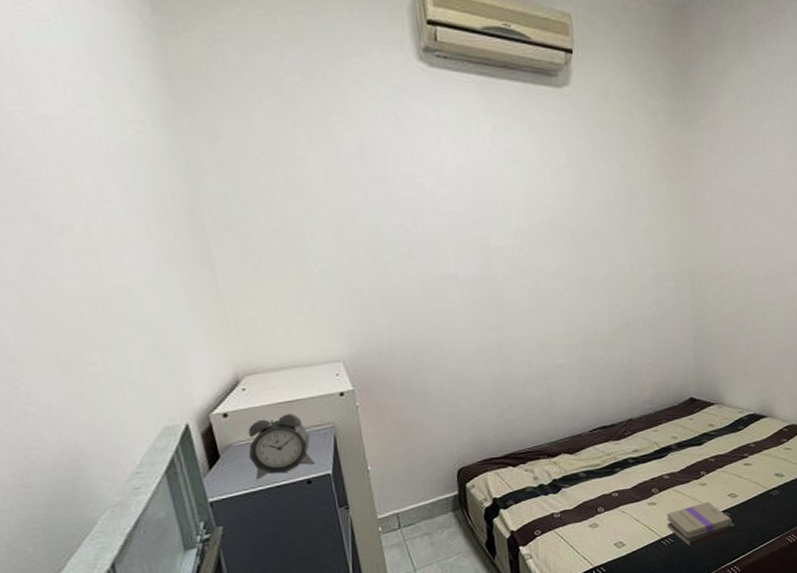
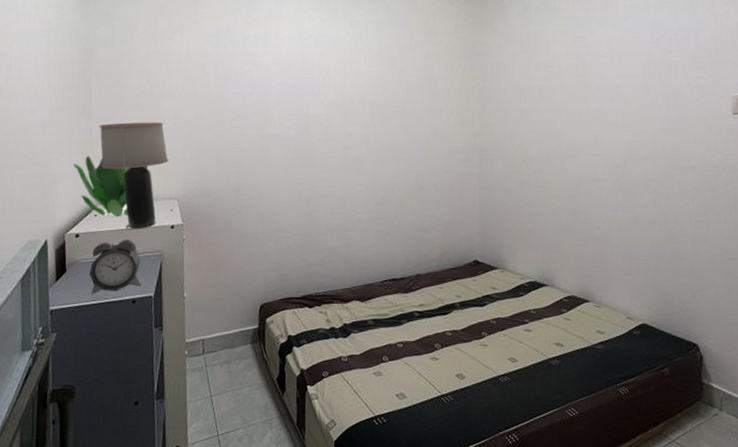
plant: none [203,318,299,389] -> present [74,156,148,217]
table lamp: none [226,269,324,402] -> present [99,122,169,230]
books: present [667,501,736,547] -> none [448,363,515,407]

